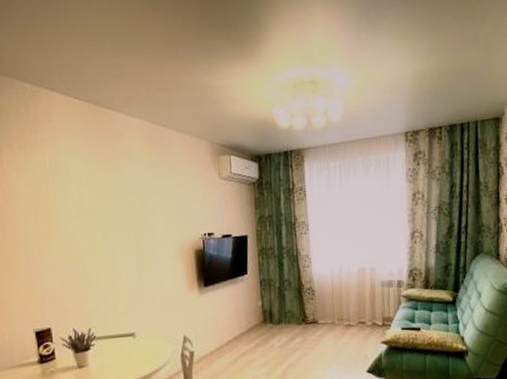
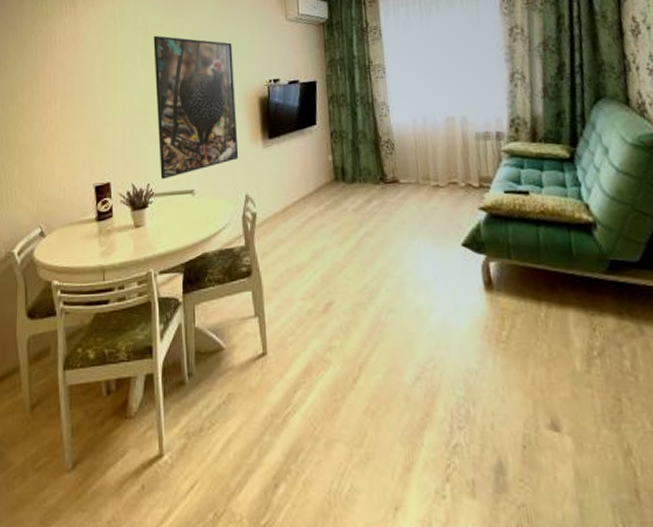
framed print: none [88,188,177,324] -> present [153,35,239,180]

